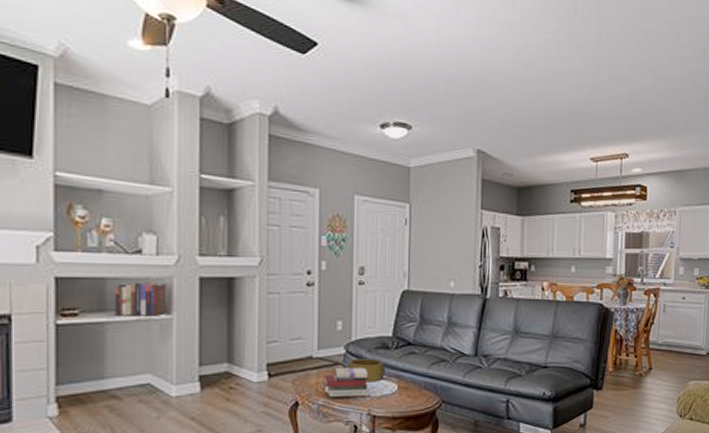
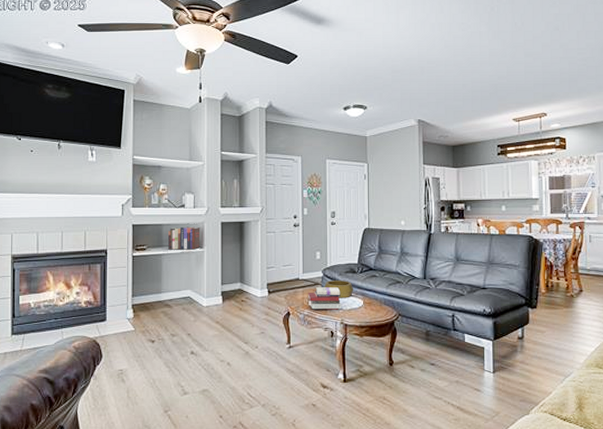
flower arrangement: present [610,271,635,306] -> none [537,209,561,237]

